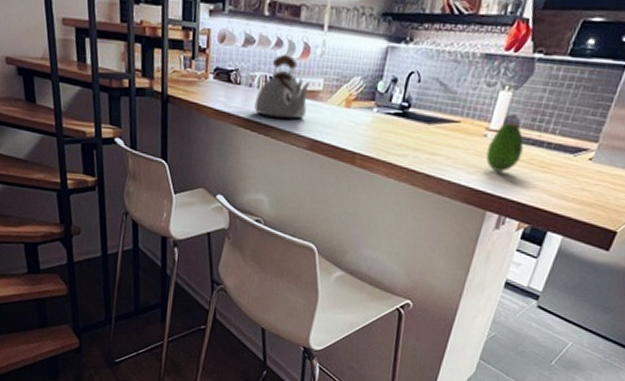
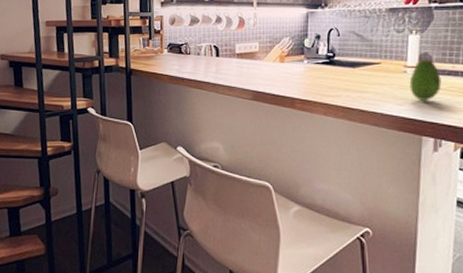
kettle: present [254,53,311,119] -> none [203,27,248,77]

